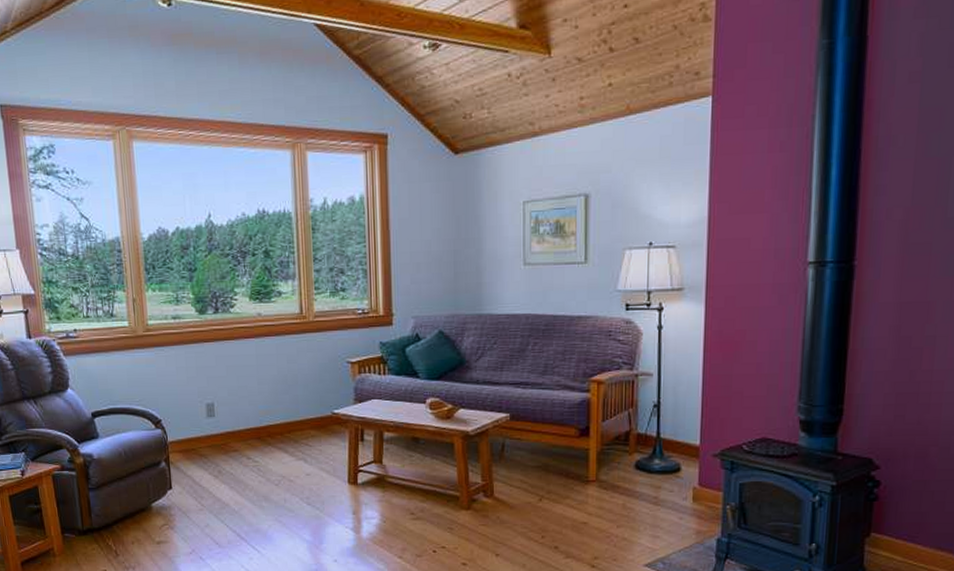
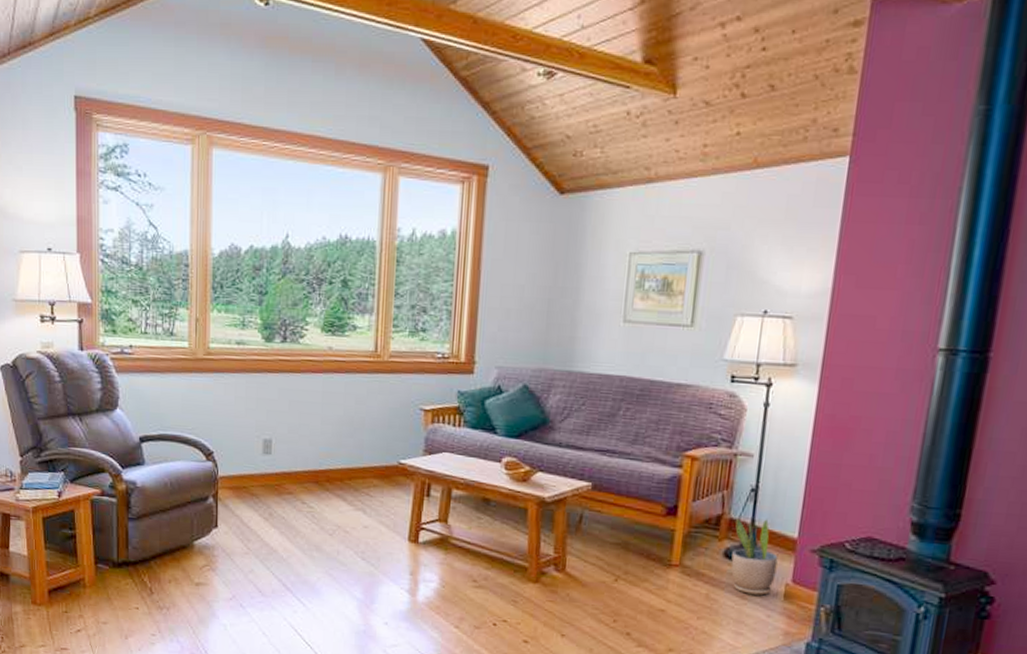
potted plant: none [642,431,684,500] -> present [731,518,778,596]

